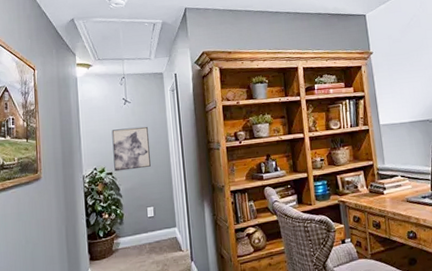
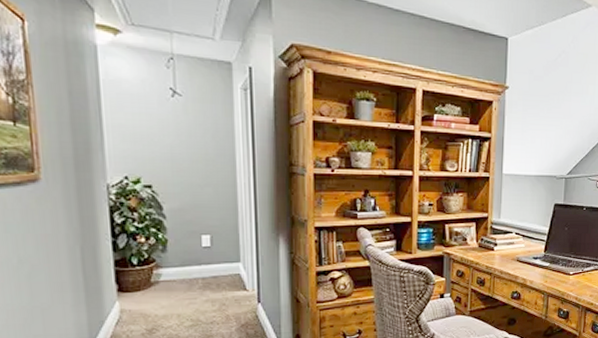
wall art: present [111,126,151,172] -> none [152,129,209,186]

